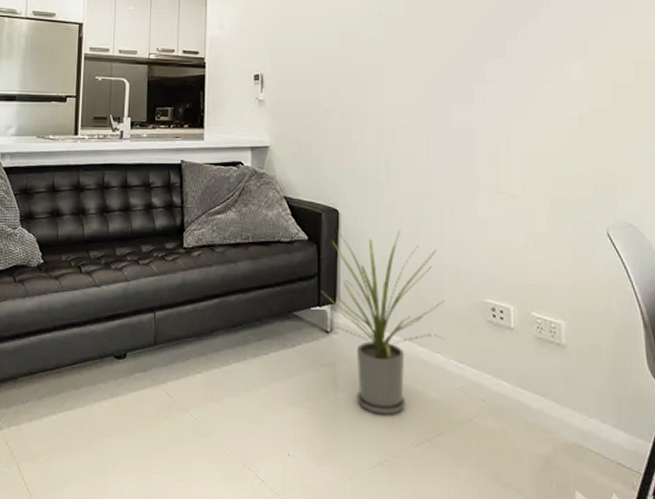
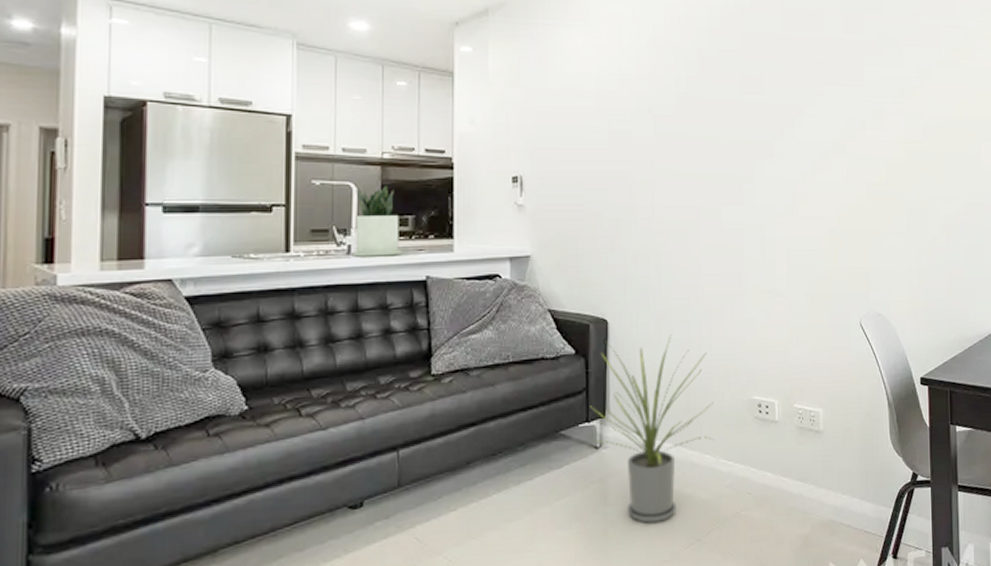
planter: none [123,82,164,142] -> present [352,186,404,257]

